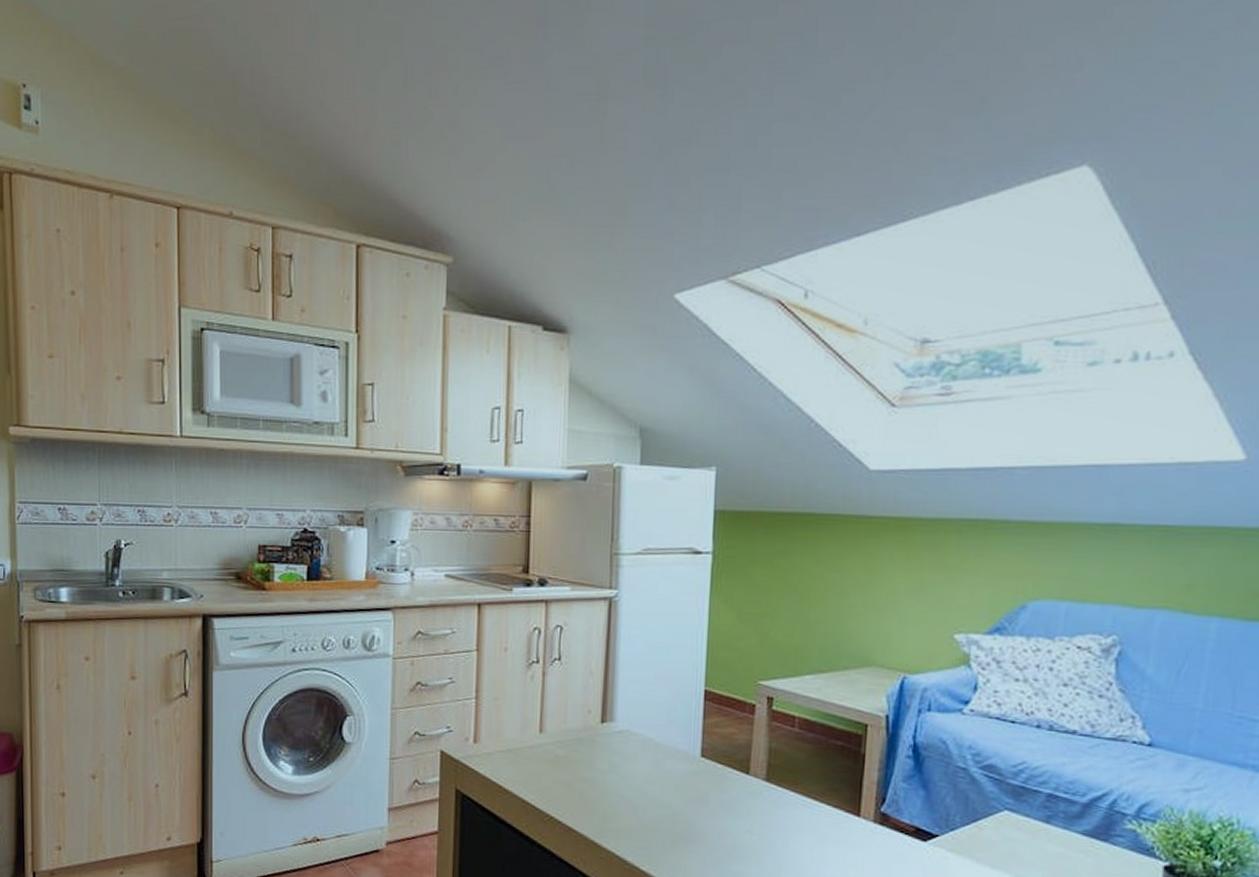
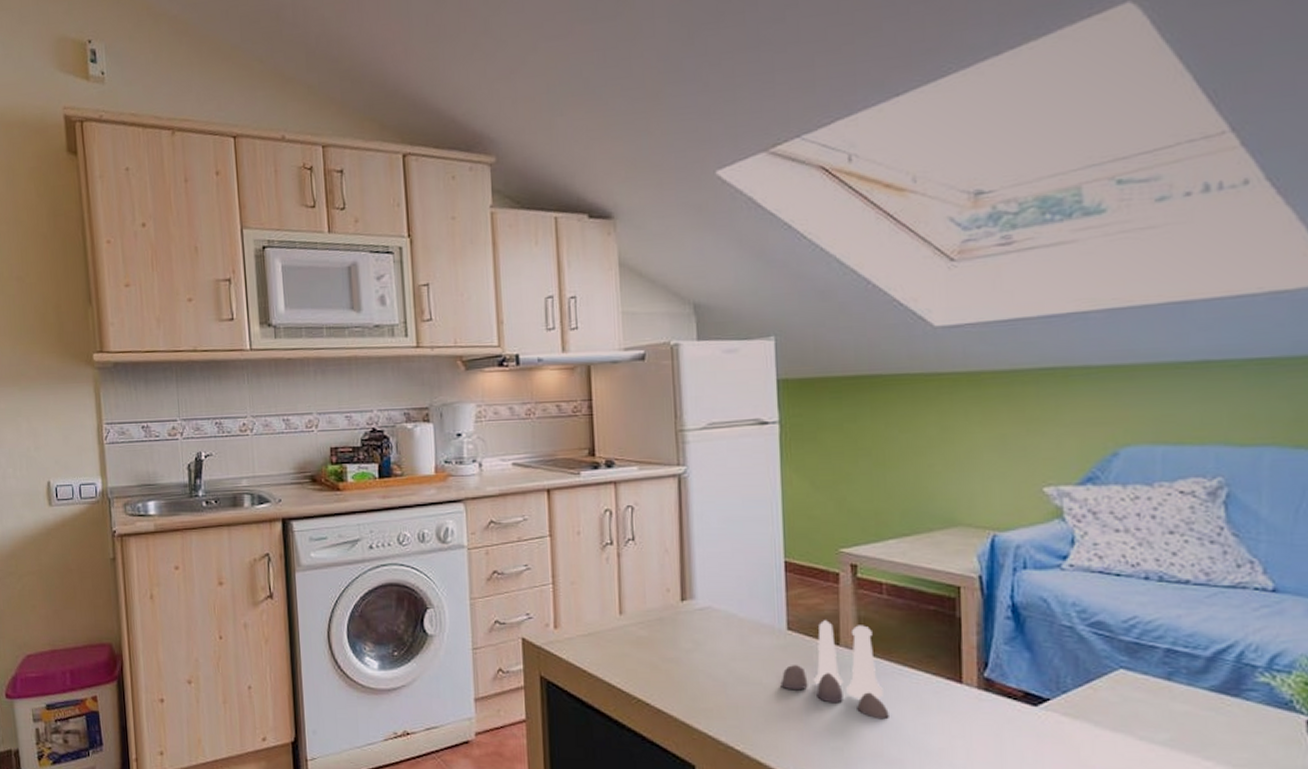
salt and pepper shaker set: none [689,749,789,848] -> present [780,620,889,720]

